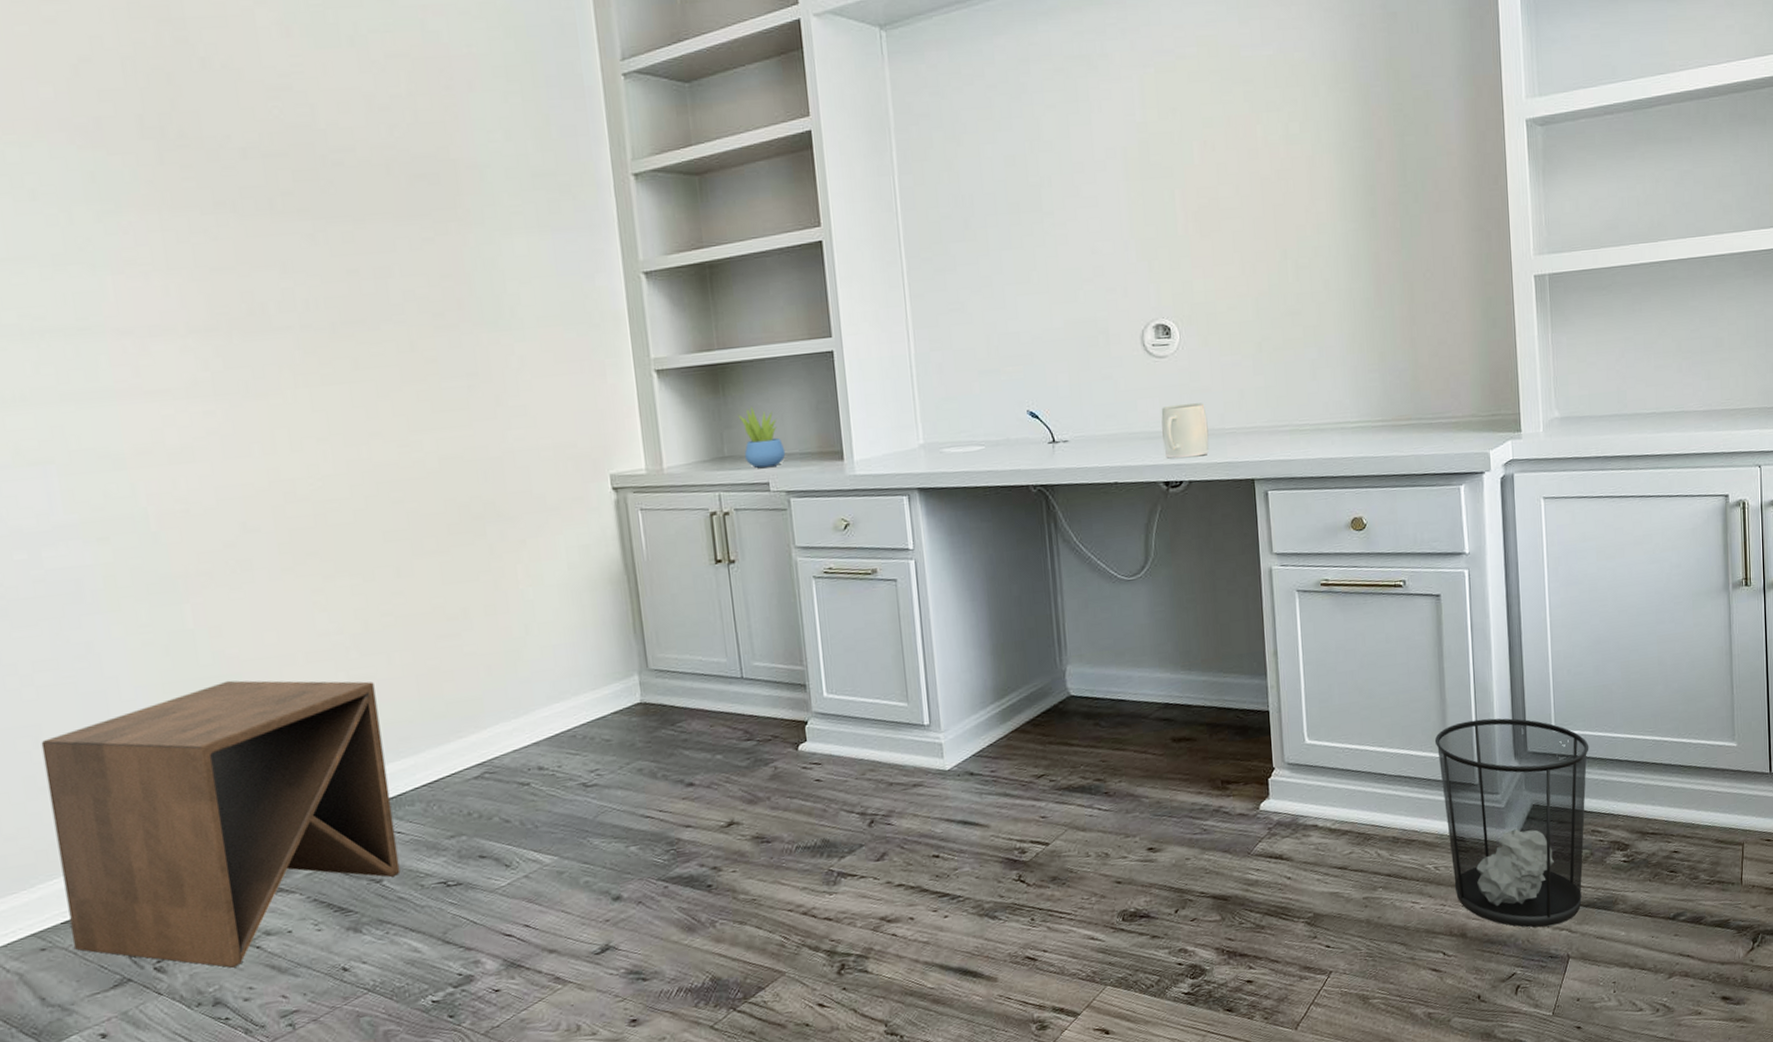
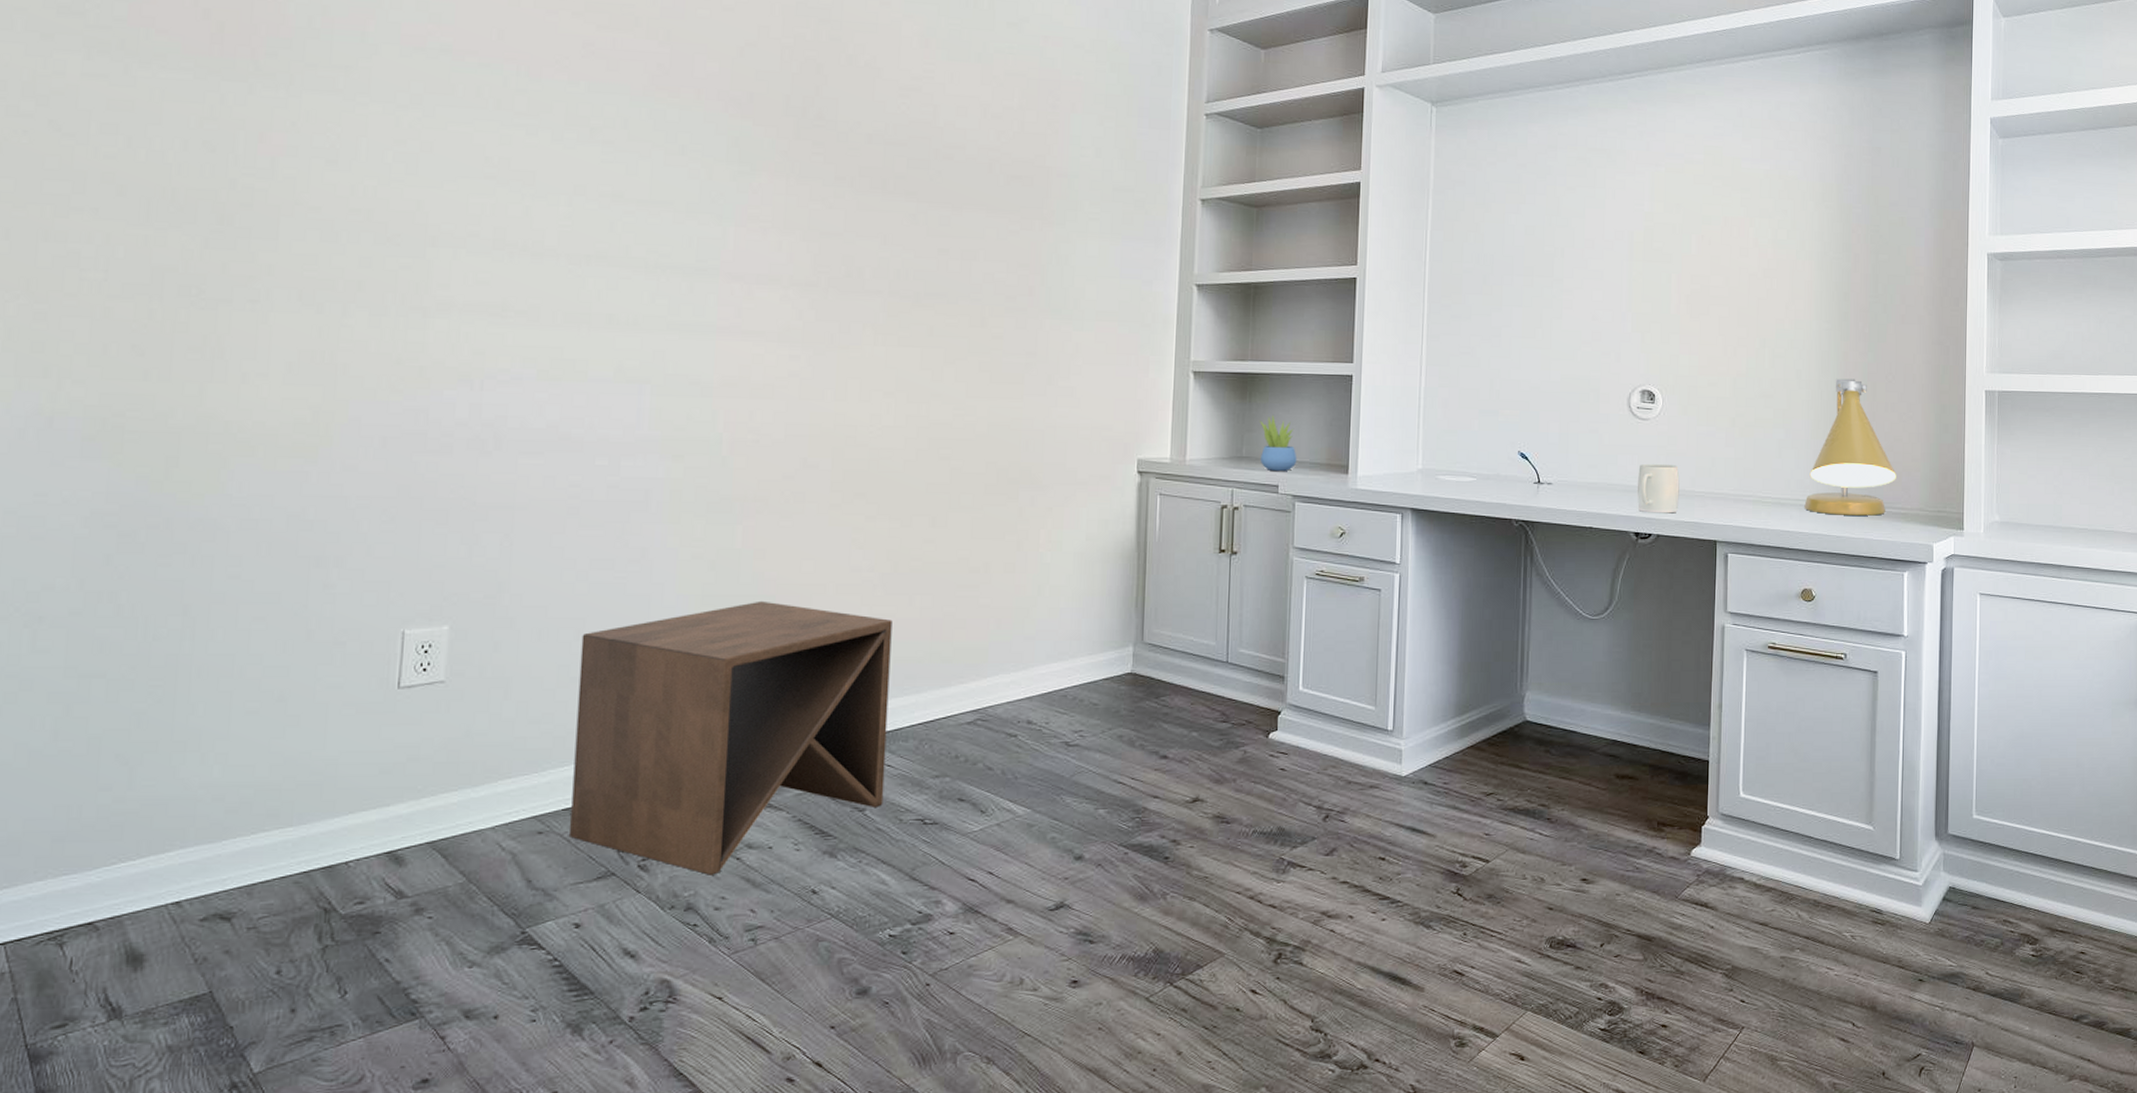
table lamp: none [1346,281,1444,435] -> present [1804,378,1896,516]
waste bin: present [1434,718,1589,928] -> none [1861,796,2007,1011]

